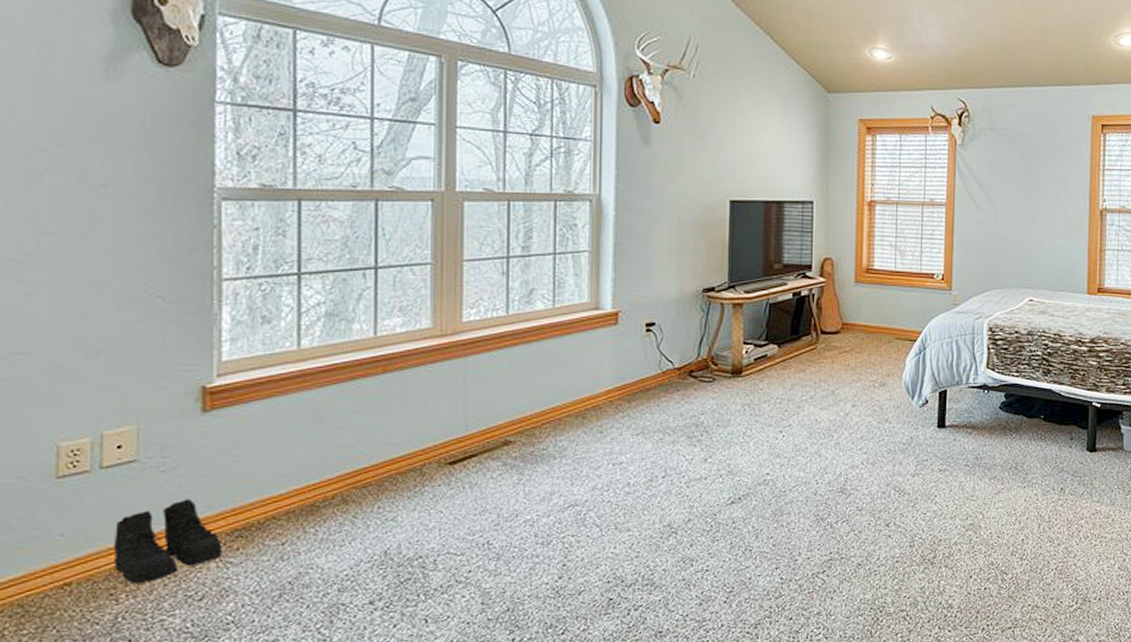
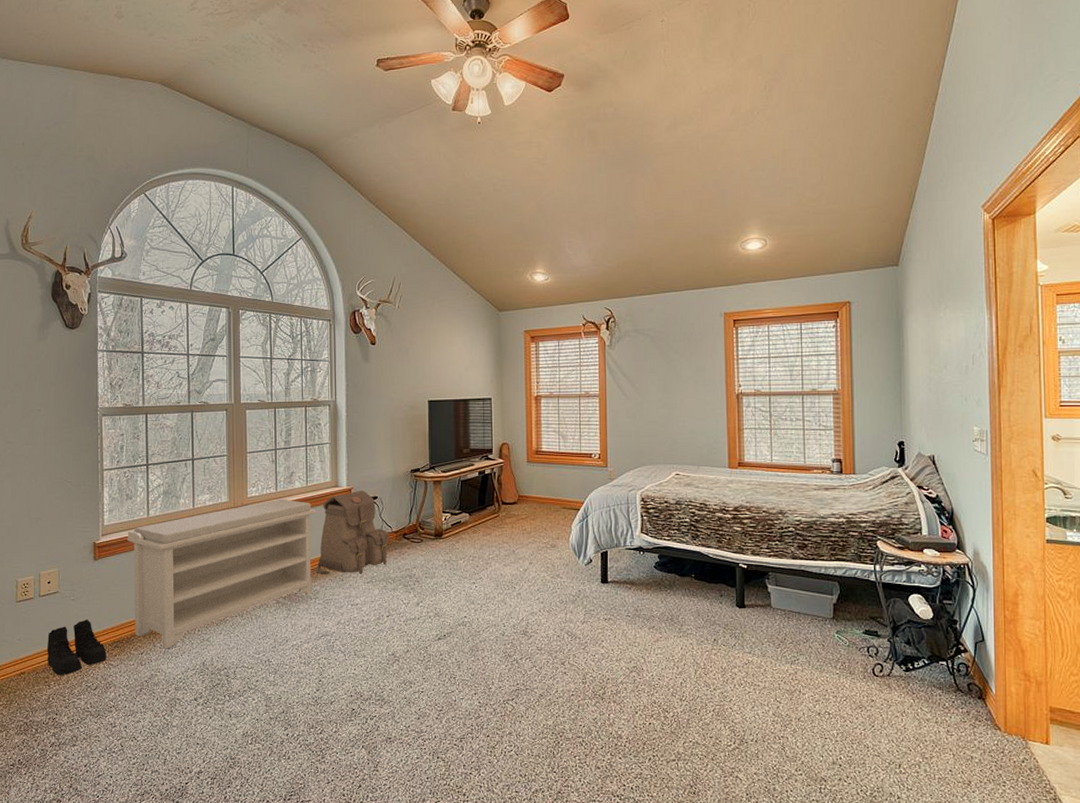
bench: none [262,324,566,536] -> present [127,498,316,649]
backpack: none [563,314,669,424] -> present [316,490,389,574]

